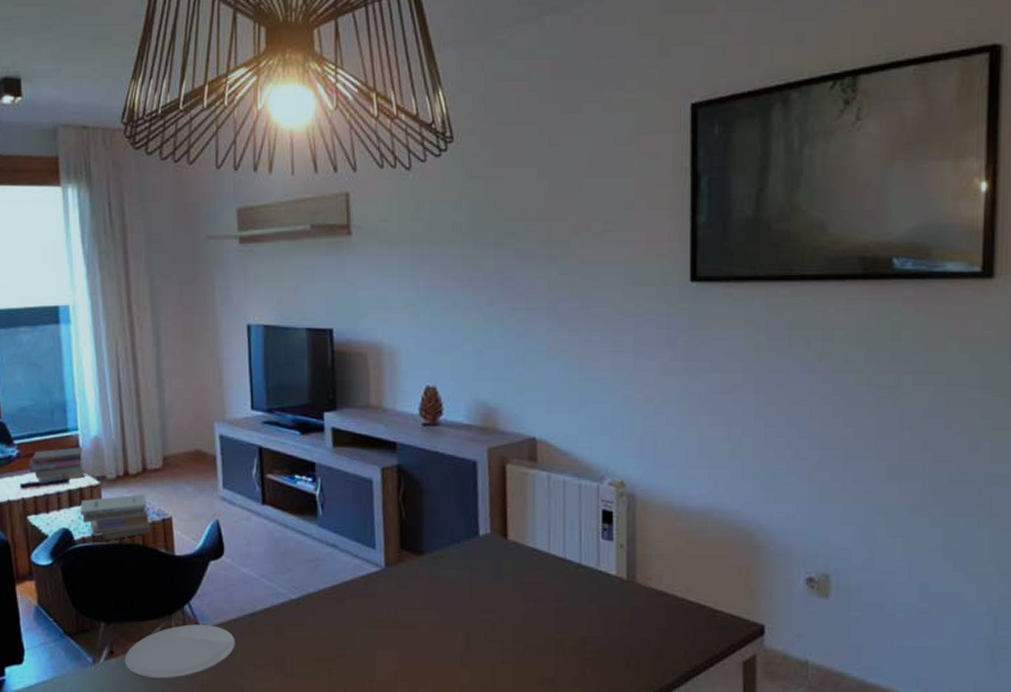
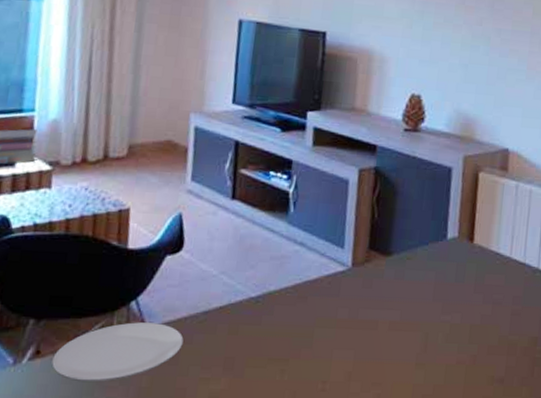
books: present [81,494,152,540] -> none [24,182,106,230]

